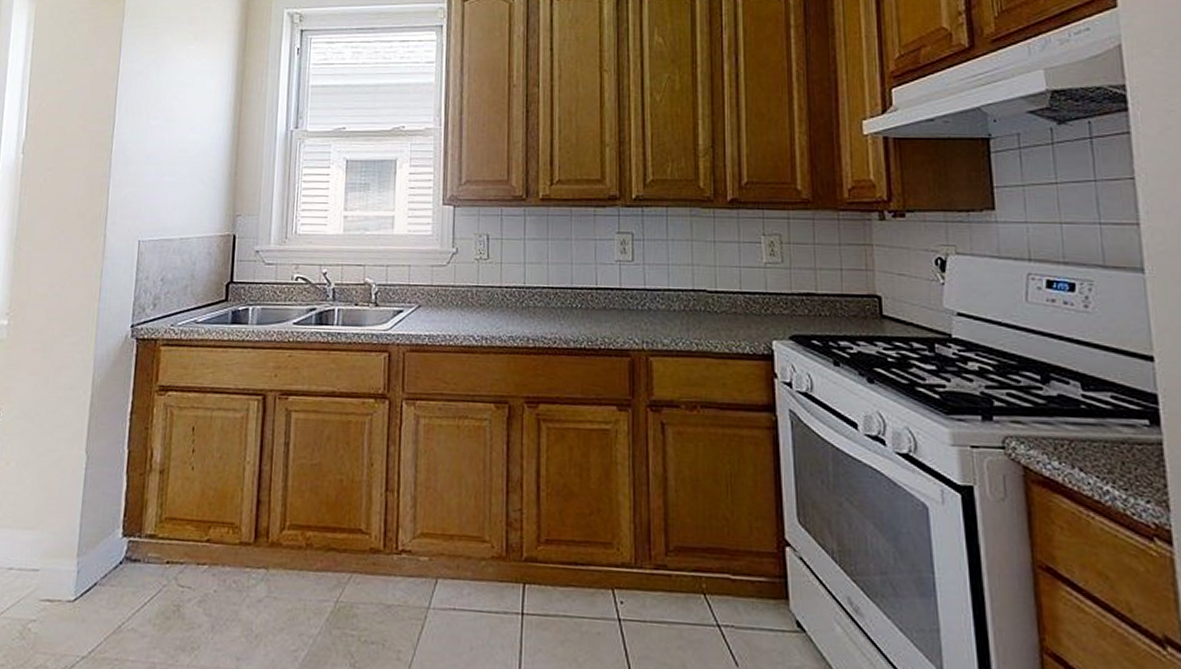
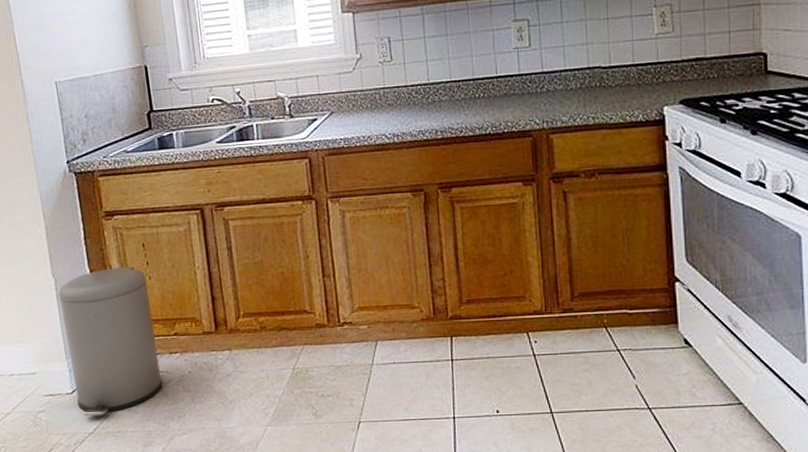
pedal bin: none [77,451,189,635] -> present [58,266,163,416]

